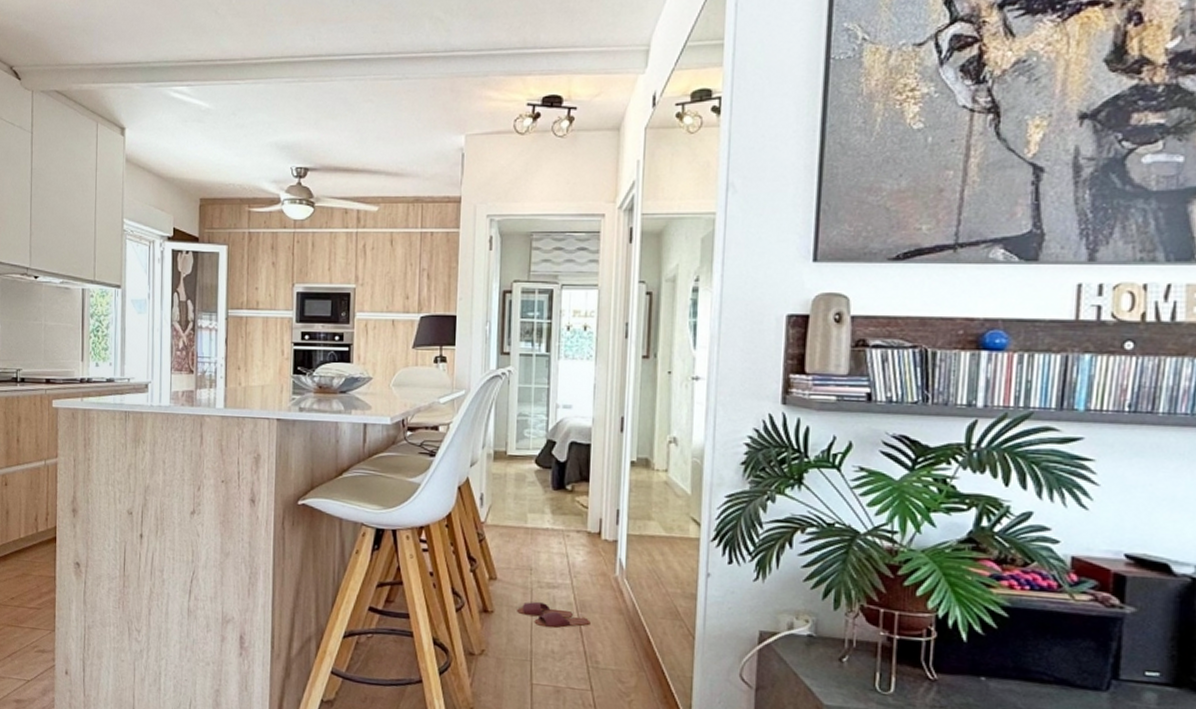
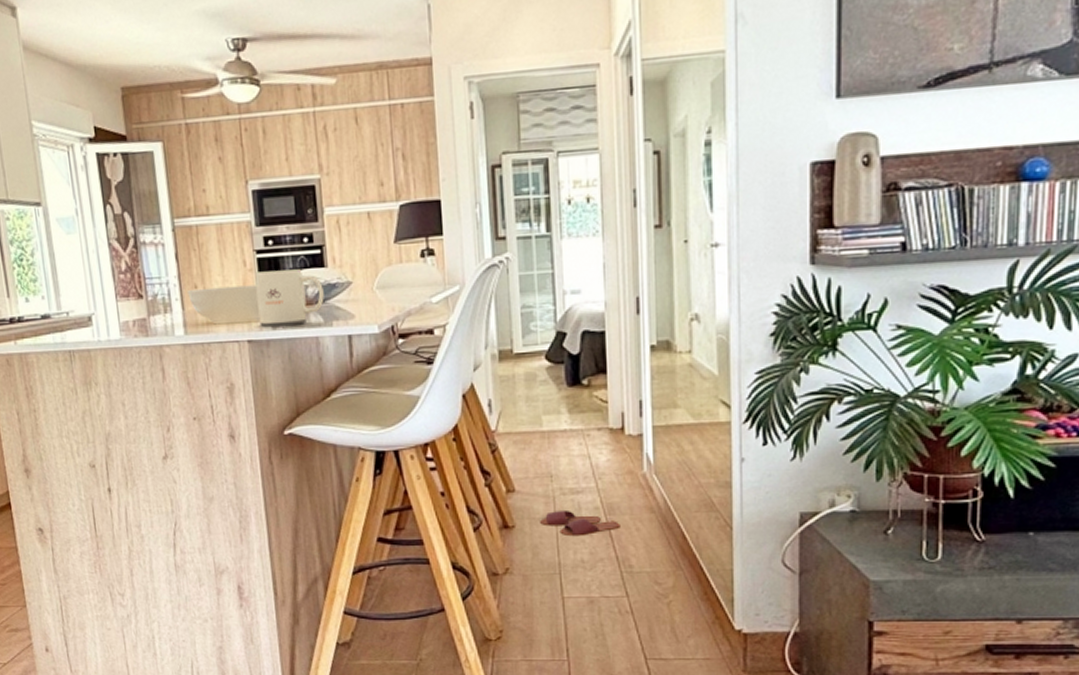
bowl: none [230,370,291,404] -> present [186,285,261,325]
mug: none [288,361,347,410] -> present [255,269,324,327]

